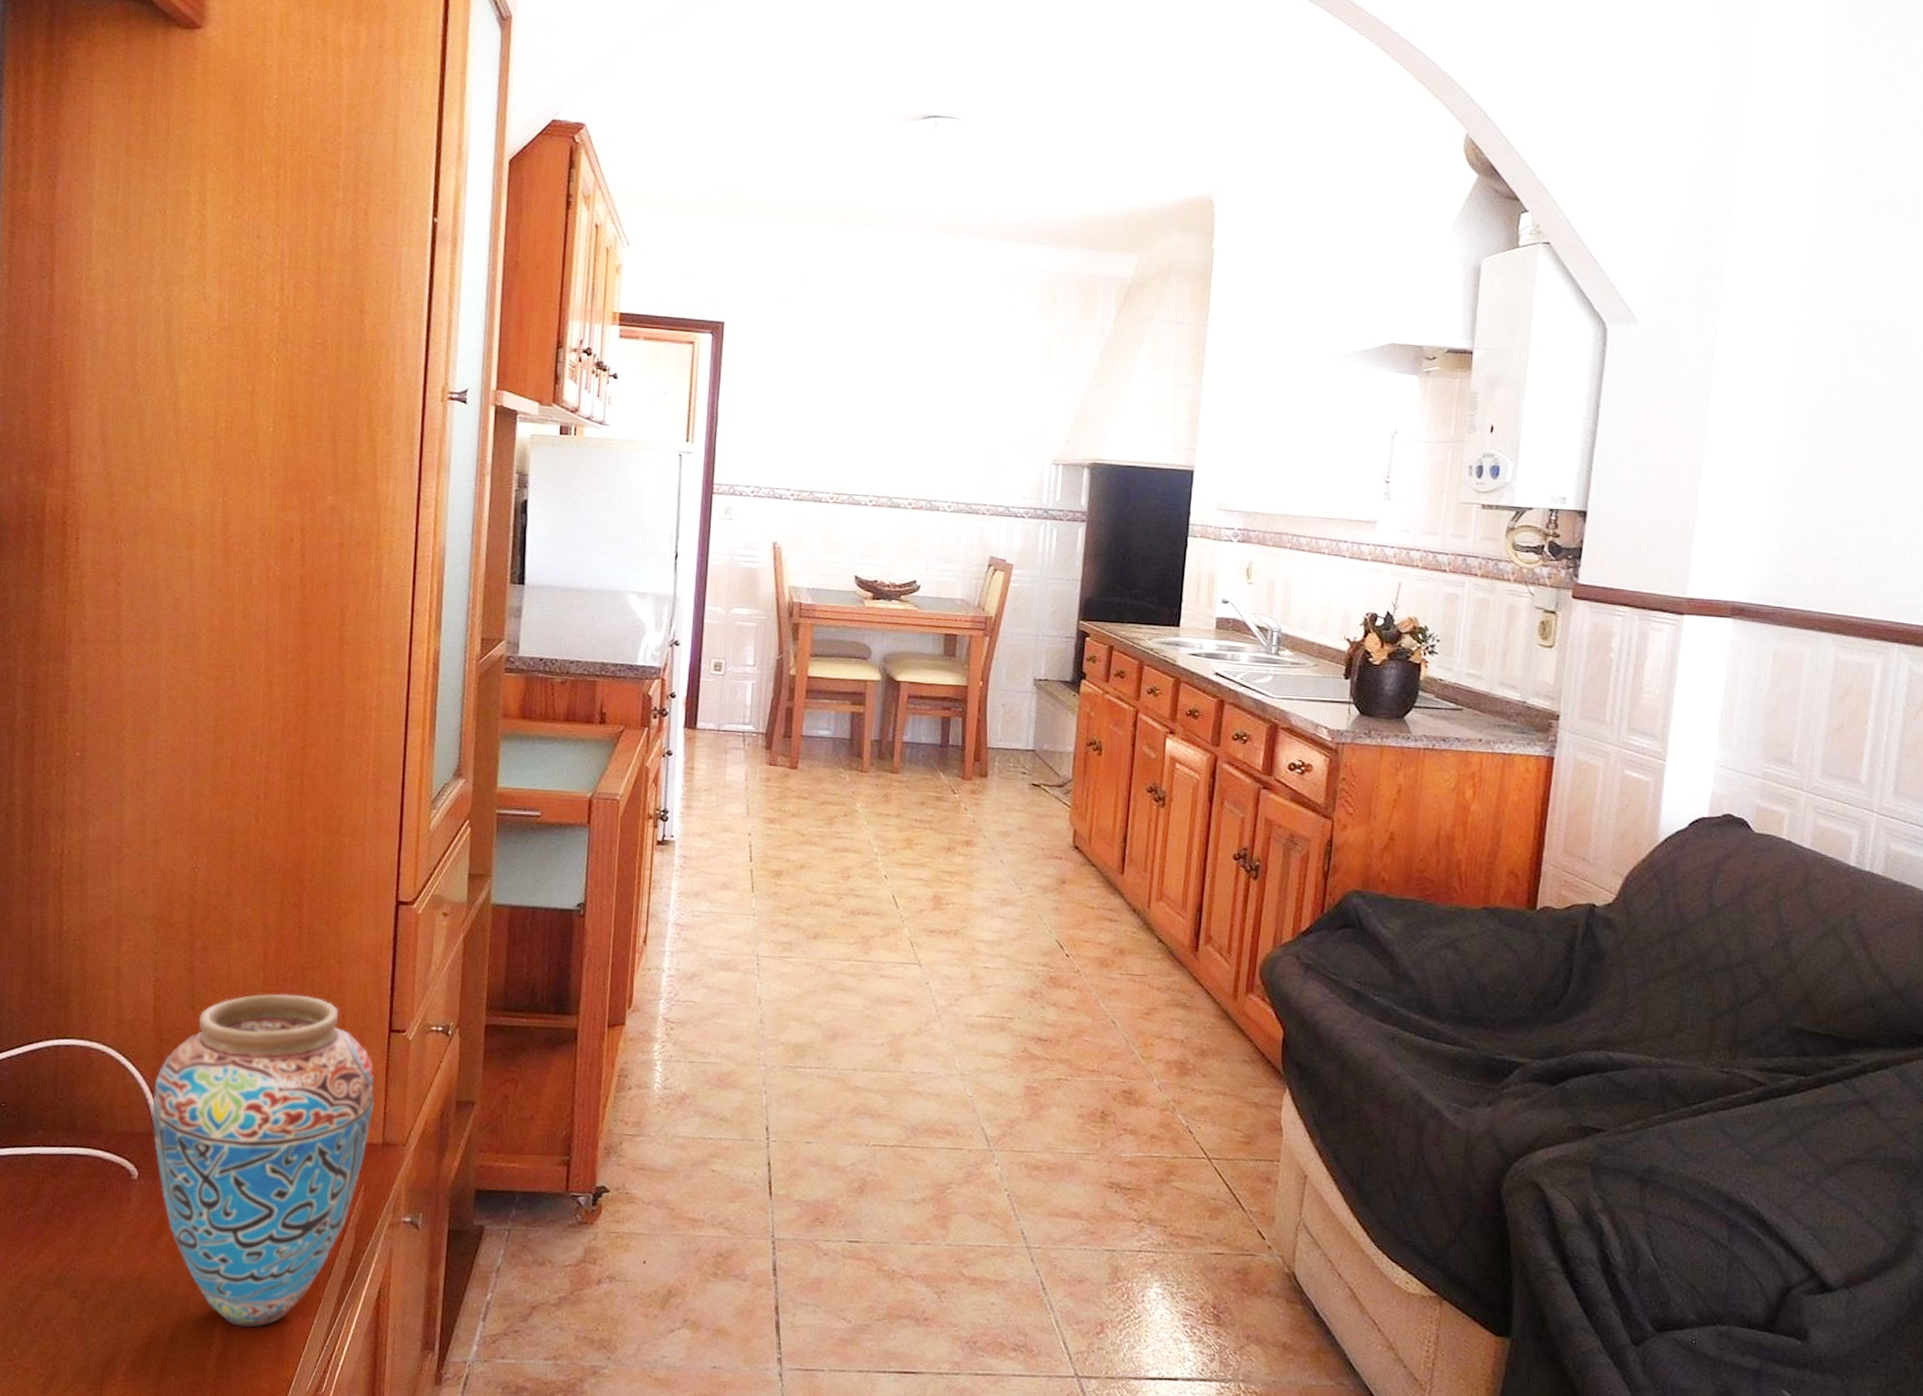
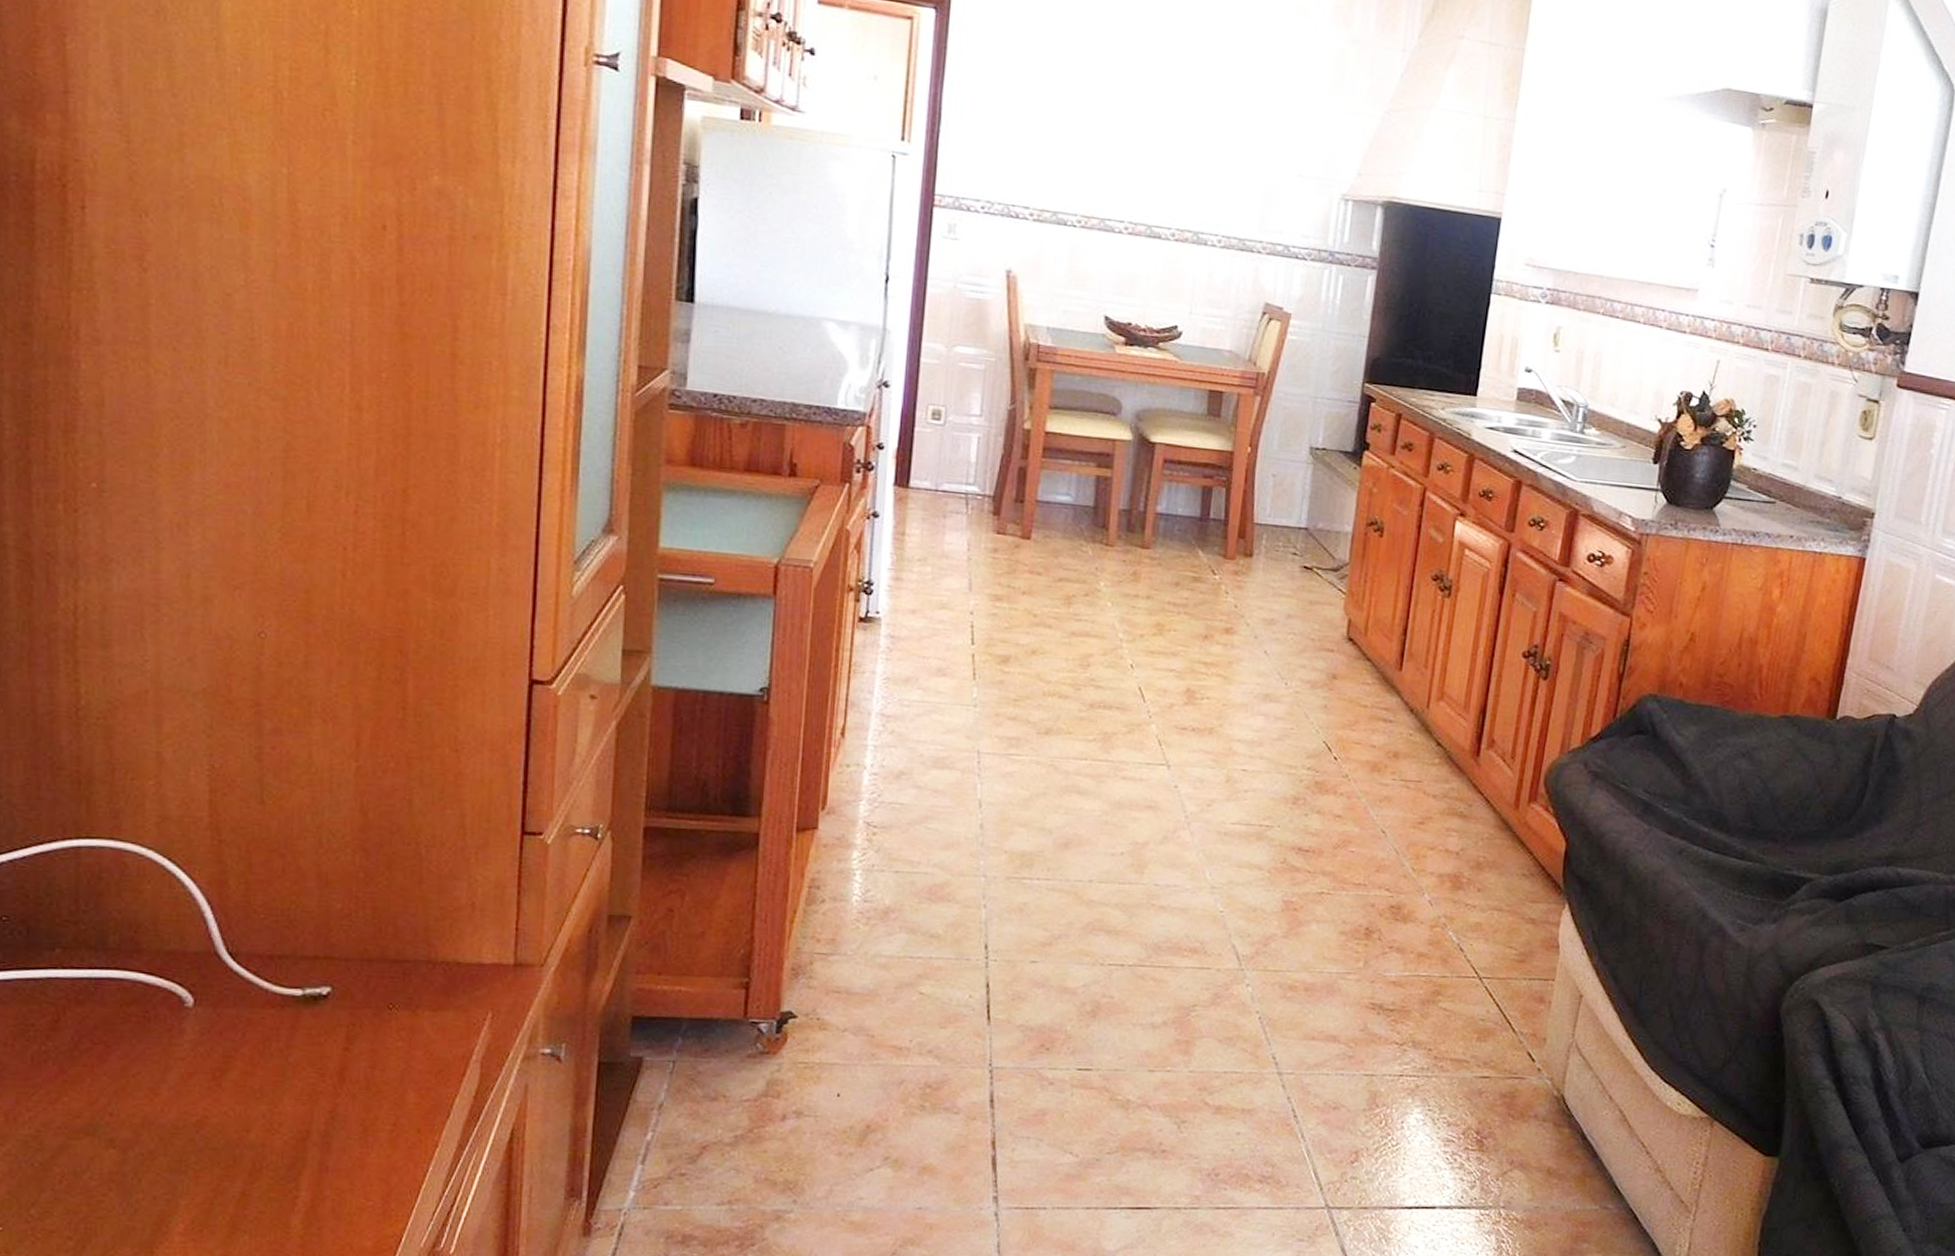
vase: present [152,993,375,1328] -> none [210,787,504,1177]

